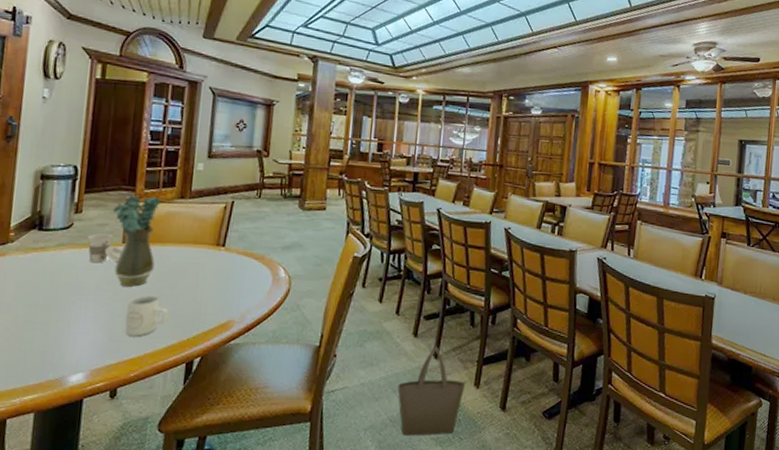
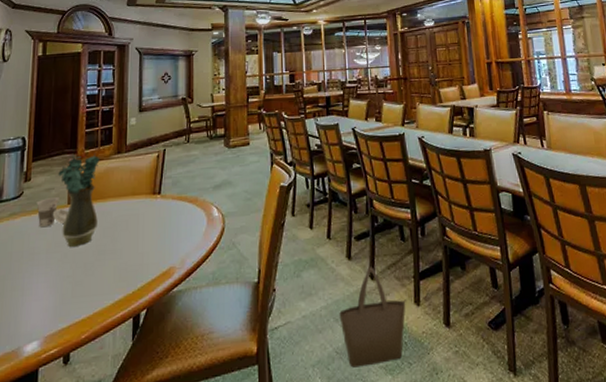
mug: present [125,294,169,336] -> none [73,251,114,296]

